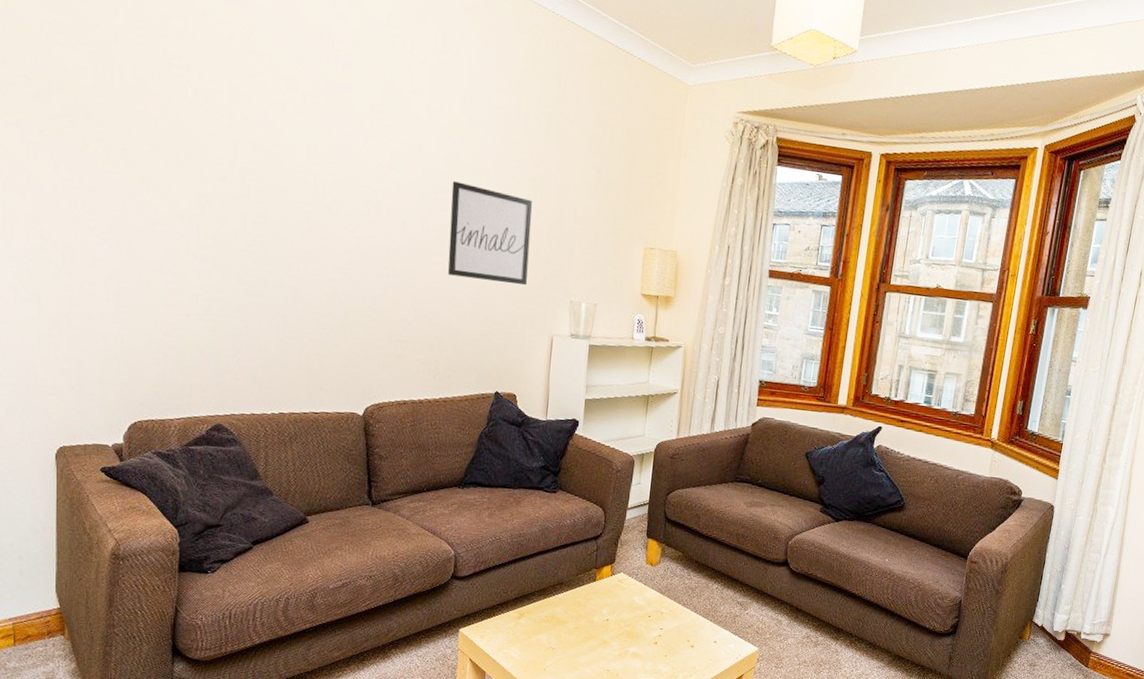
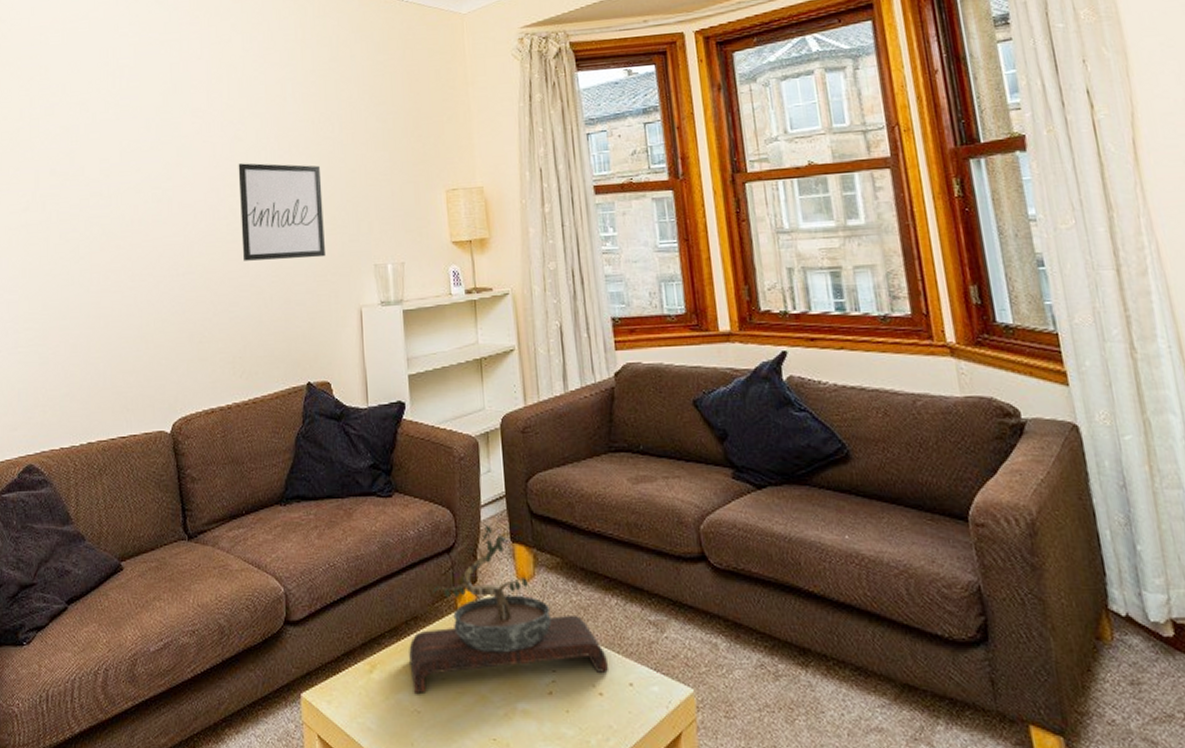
bonsai tree: none [551,523,702,636] -> present [409,526,609,693]

